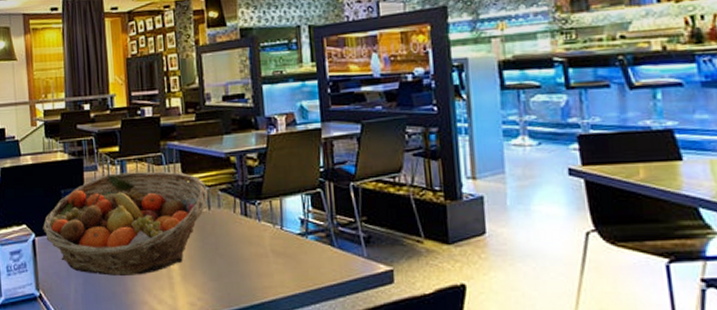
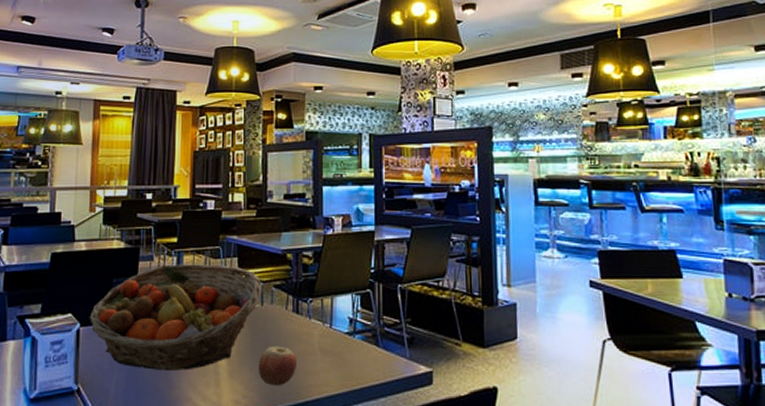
apple: none [211,249,250,289] -> present [259,346,296,386]

